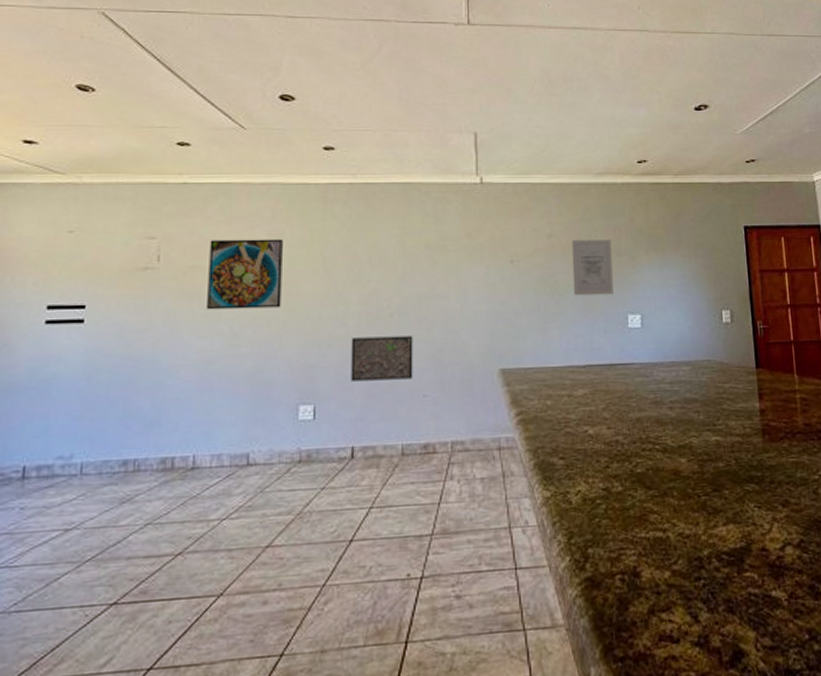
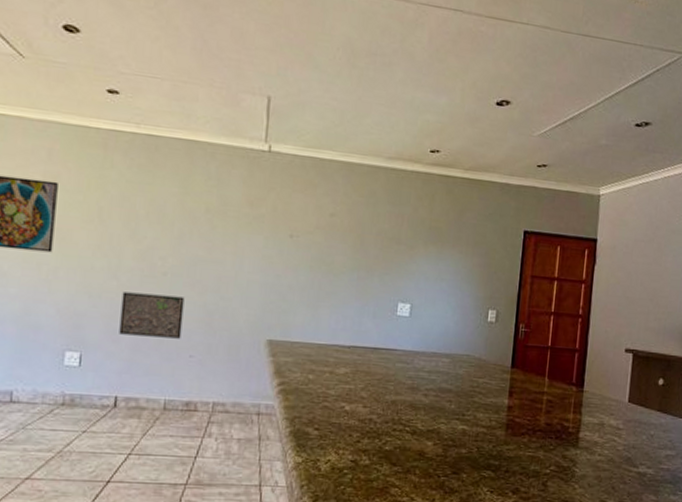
wall art: present [571,240,614,296] -> none [348,223,392,282]

